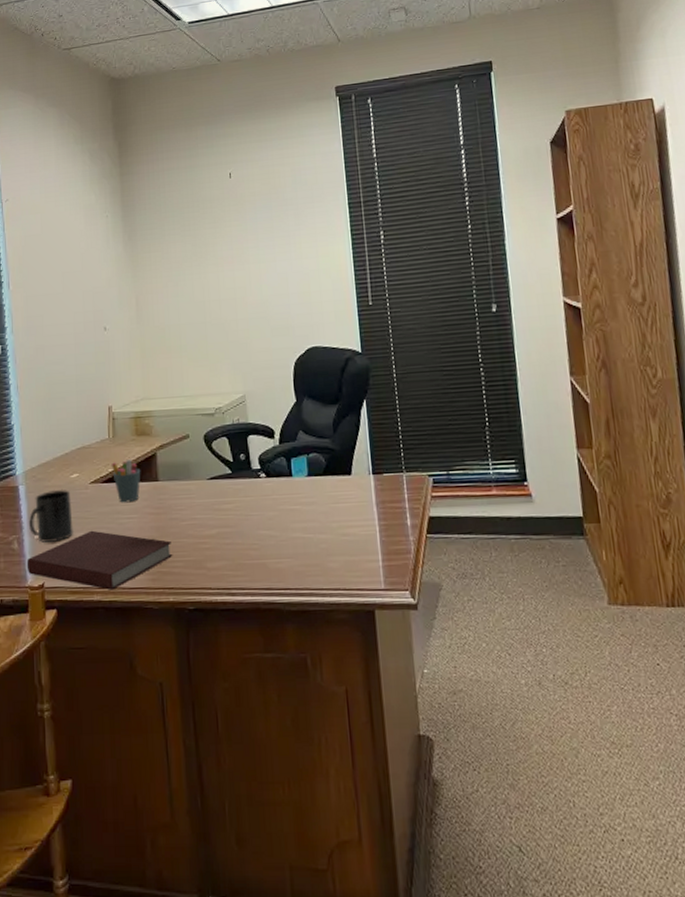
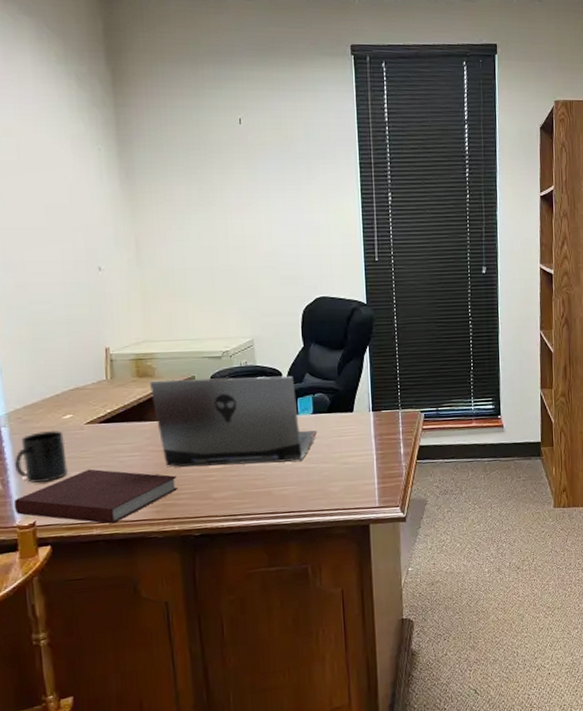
pen holder: present [111,460,141,503] -> none [109,400,143,442]
laptop computer: none [147,433,314,532] -> present [150,375,318,467]

